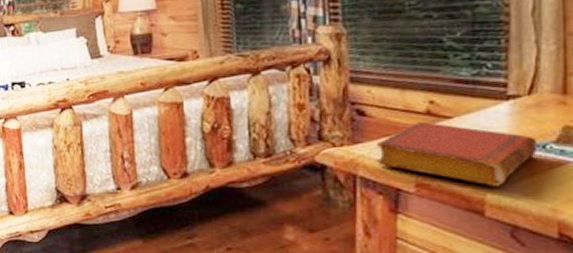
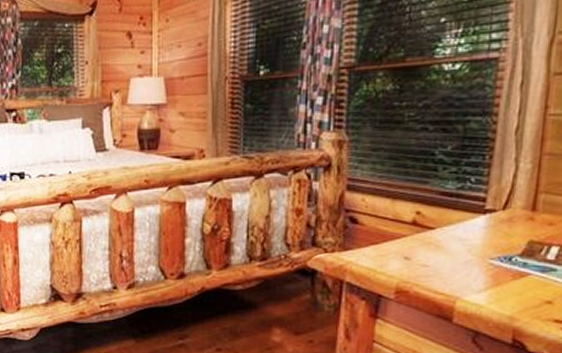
book: present [376,121,538,186] -> none [363,231,506,295]

